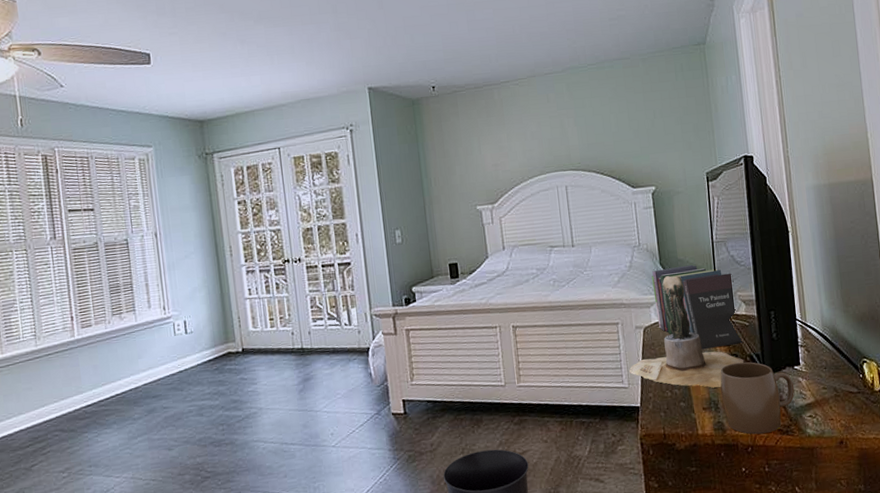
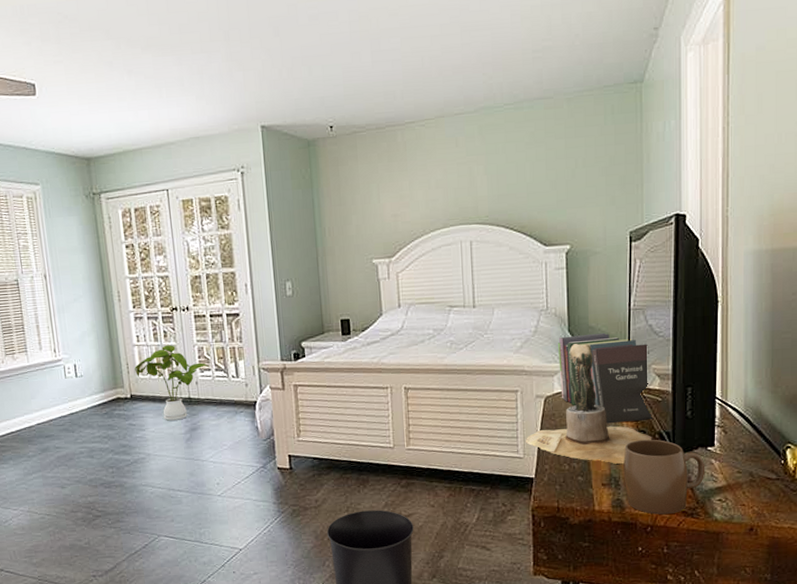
house plant: none [246,296,323,373] -> present [134,345,210,421]

